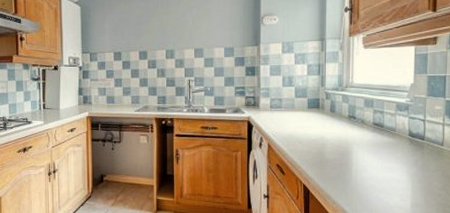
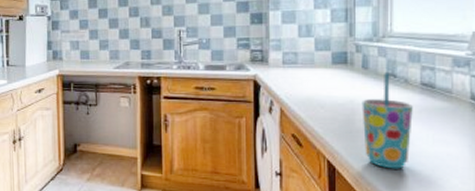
cup: none [330,115,367,191] -> present [362,73,413,169]

